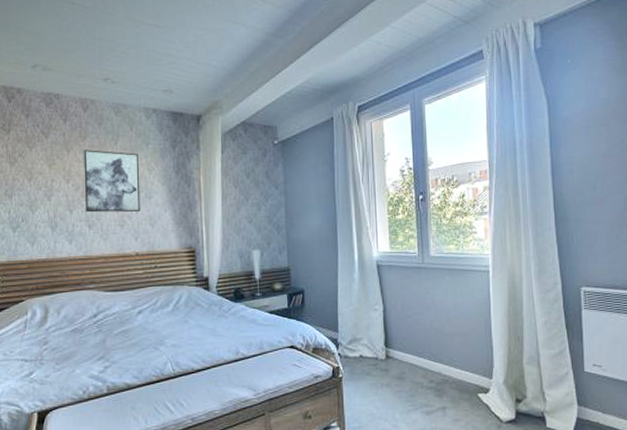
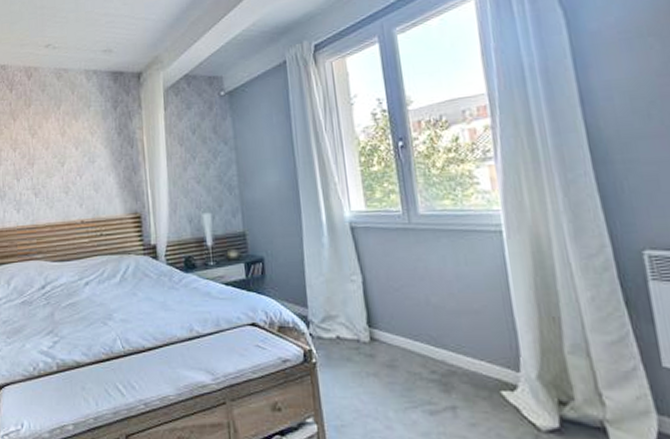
wall art: present [83,150,141,213] -> none [28,117,84,181]

